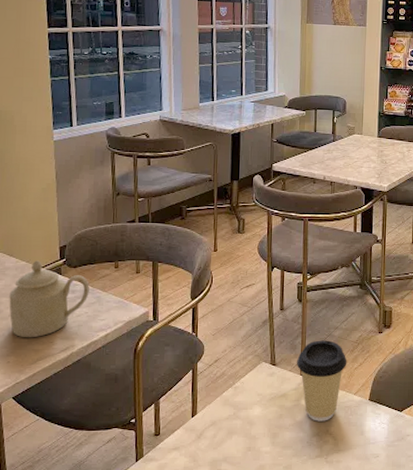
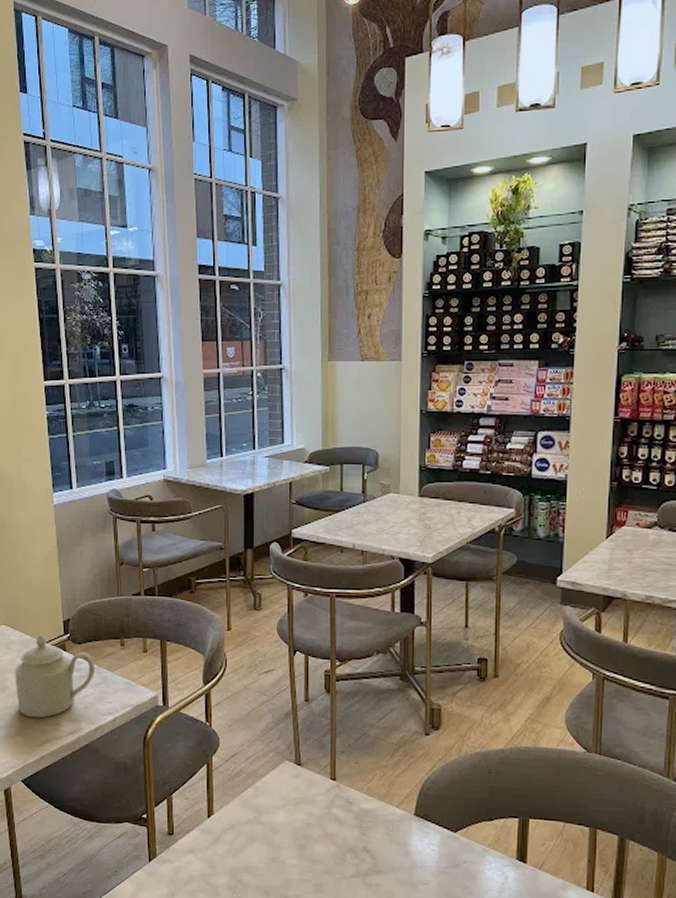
coffee cup: present [297,340,347,421] -> none [326,739,387,836]

